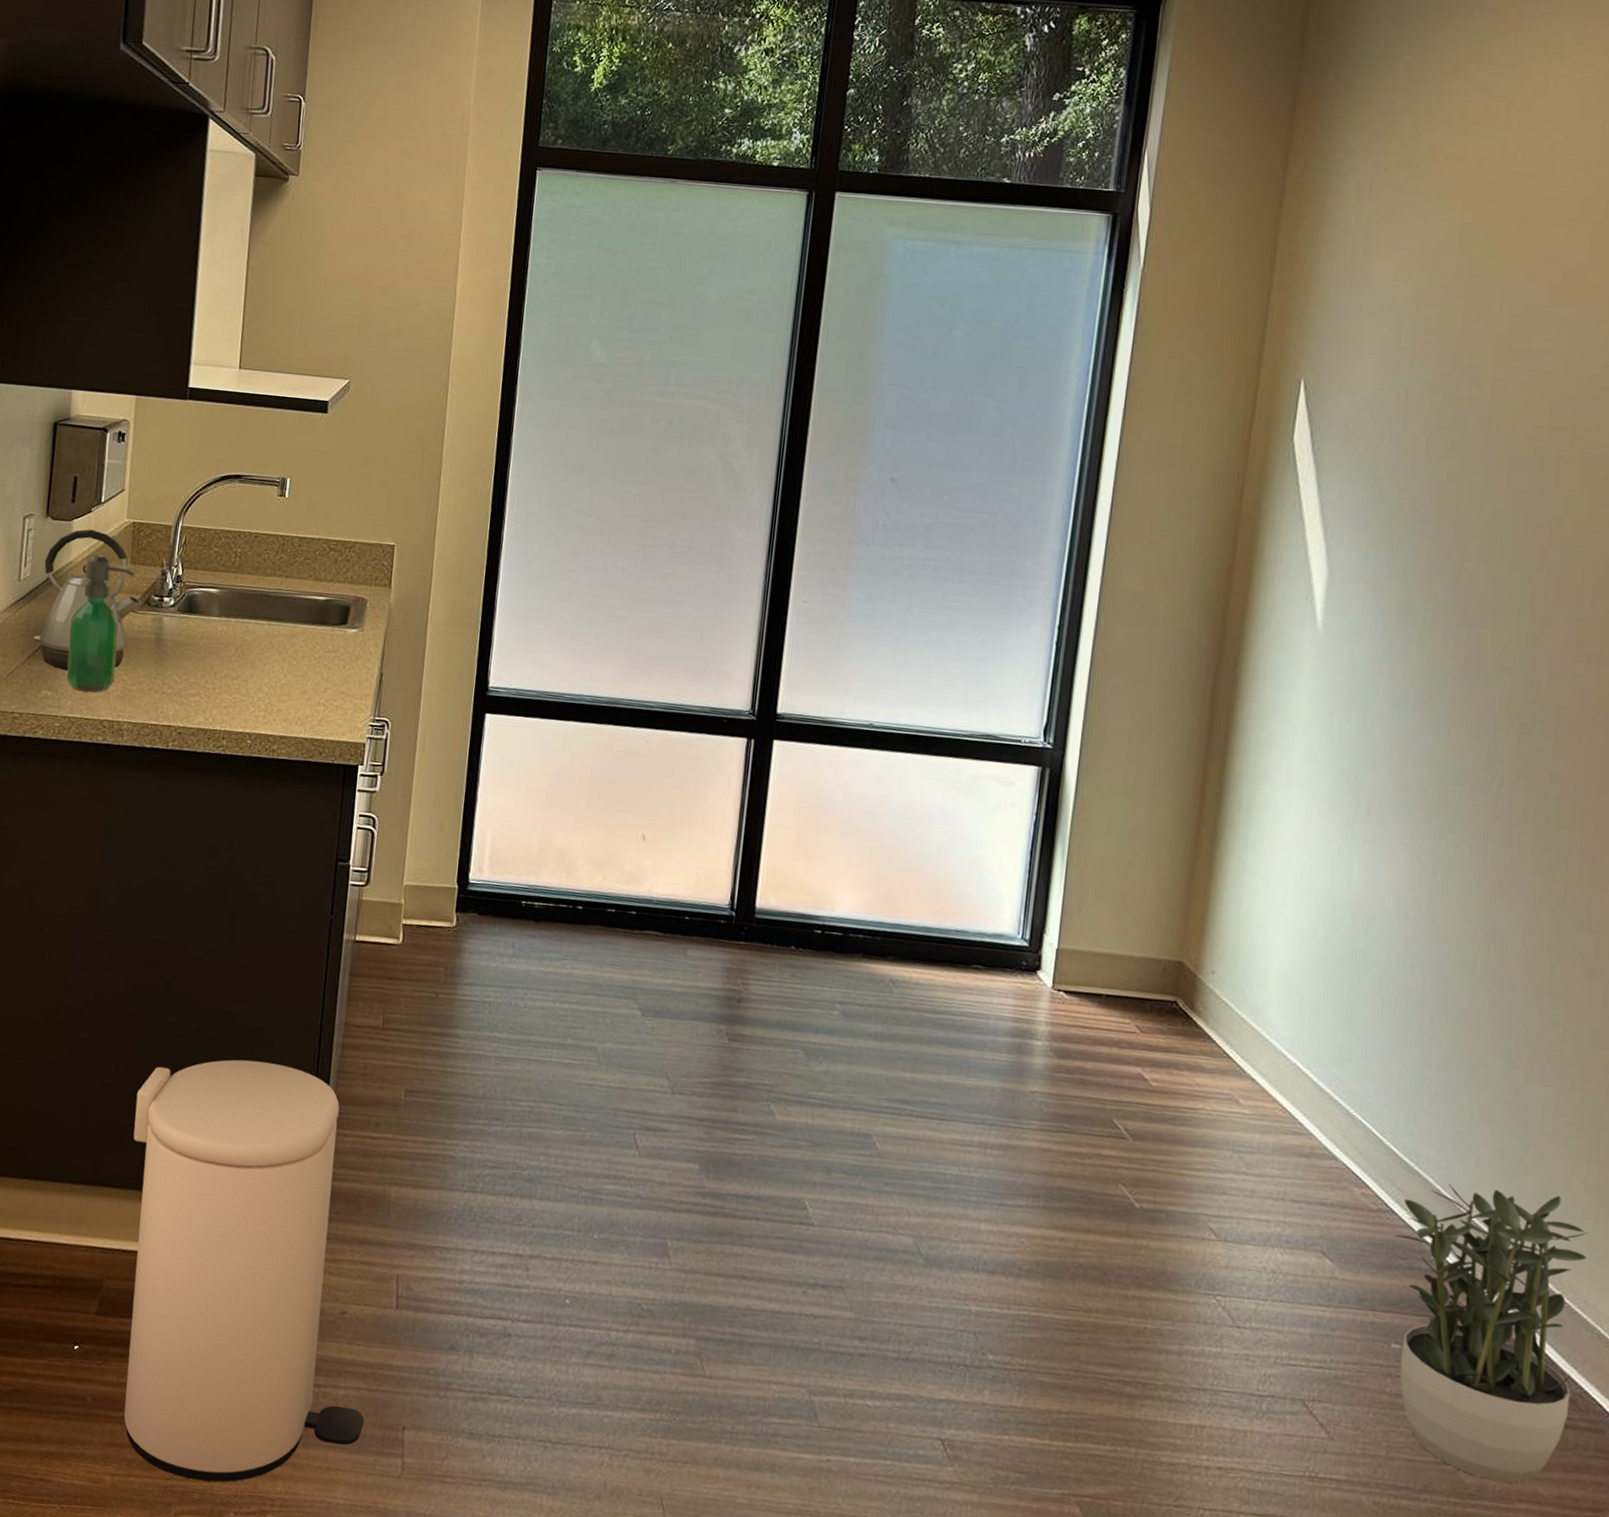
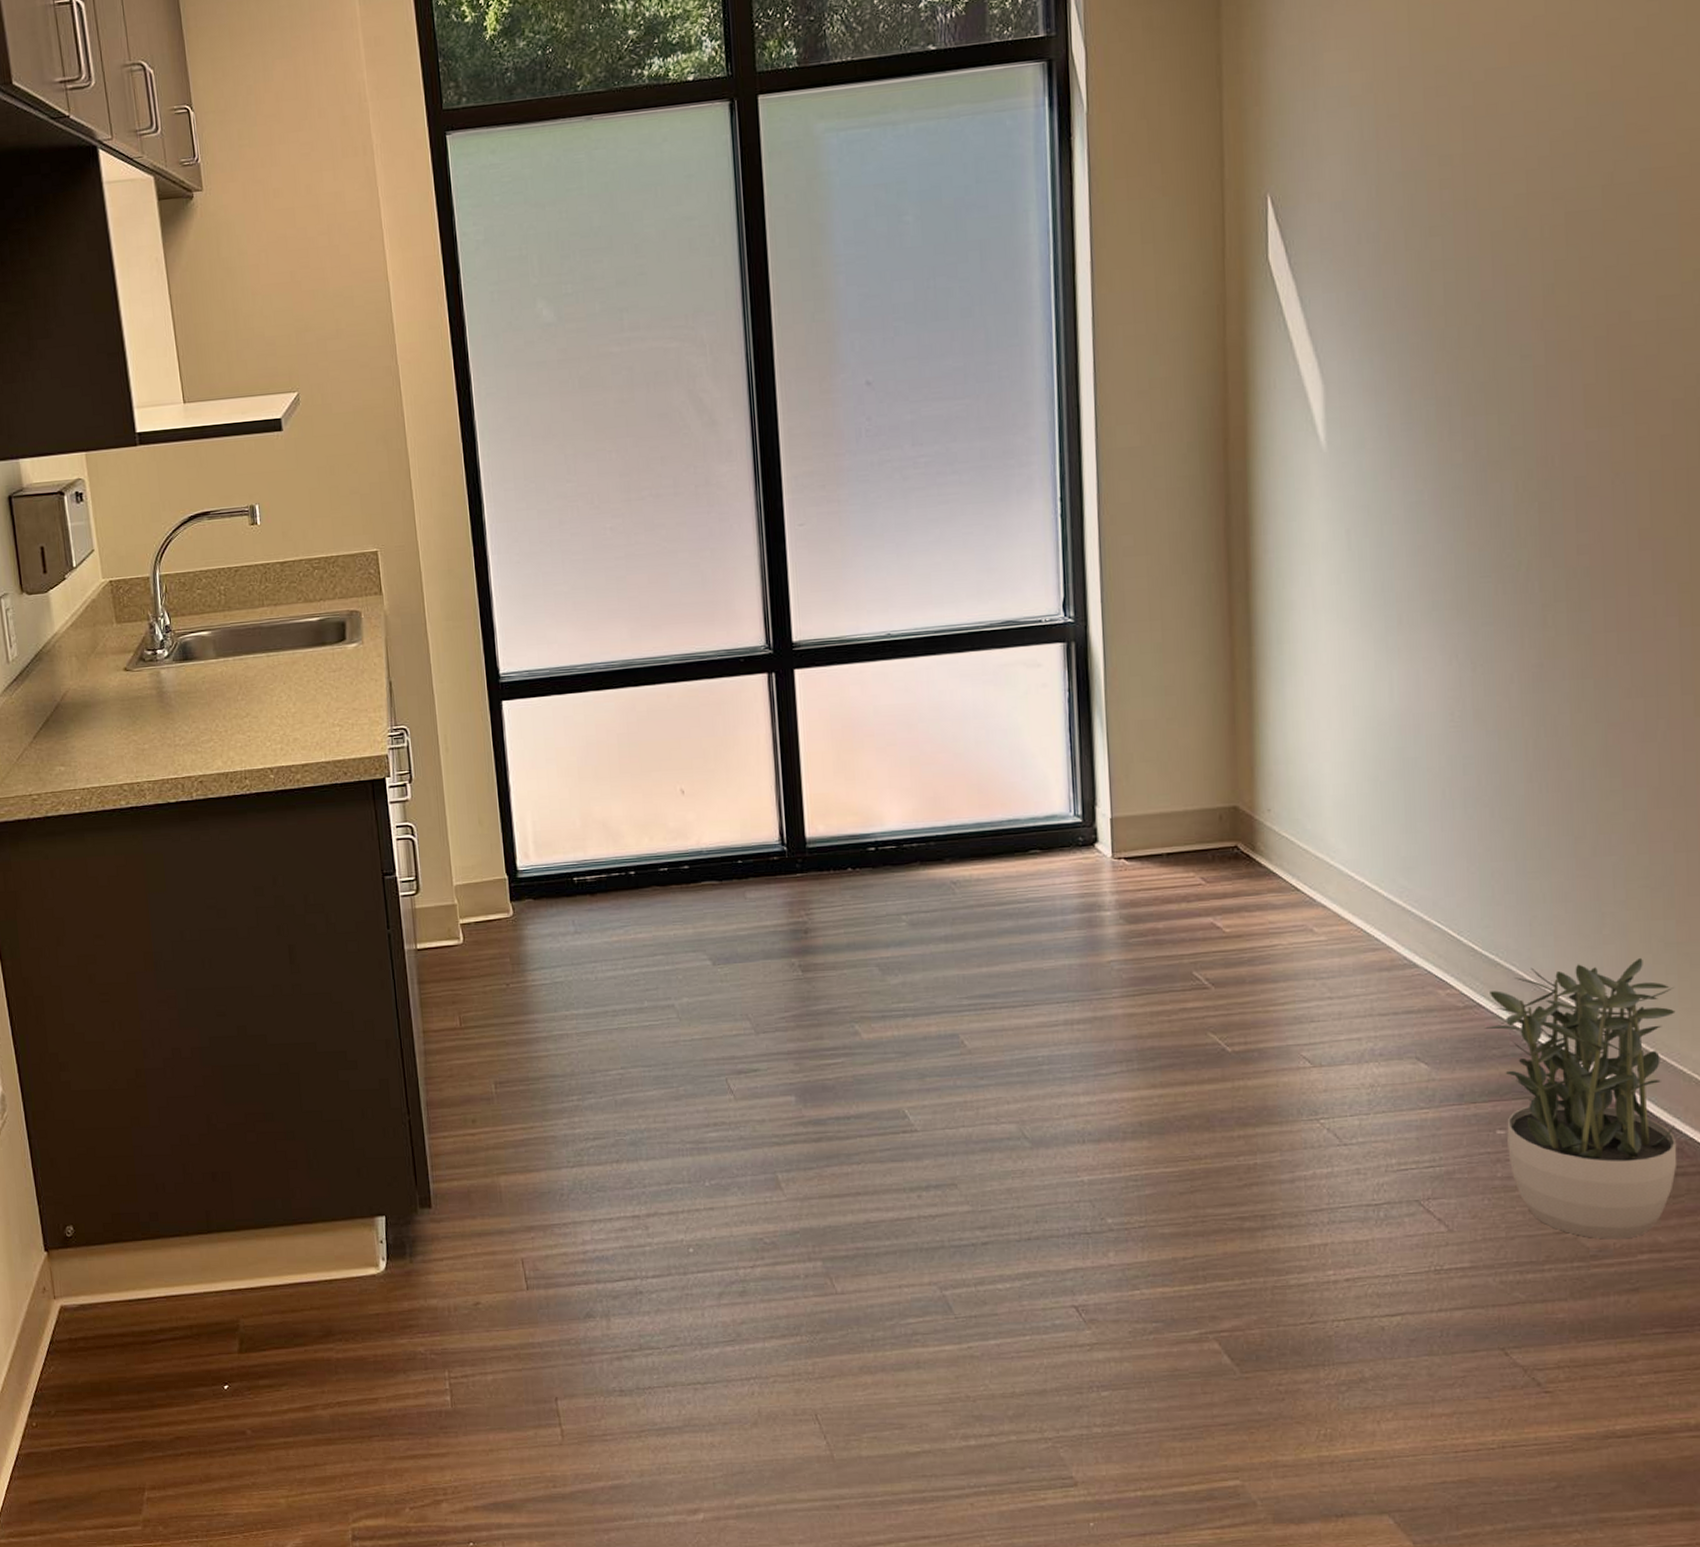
kettle: present [33,529,141,670] -> none [29,596,136,743]
soap dispenser: present [66,554,134,693] -> none [68,620,125,761]
pedal bin: present [123,1059,364,1482] -> none [233,1083,517,1485]

